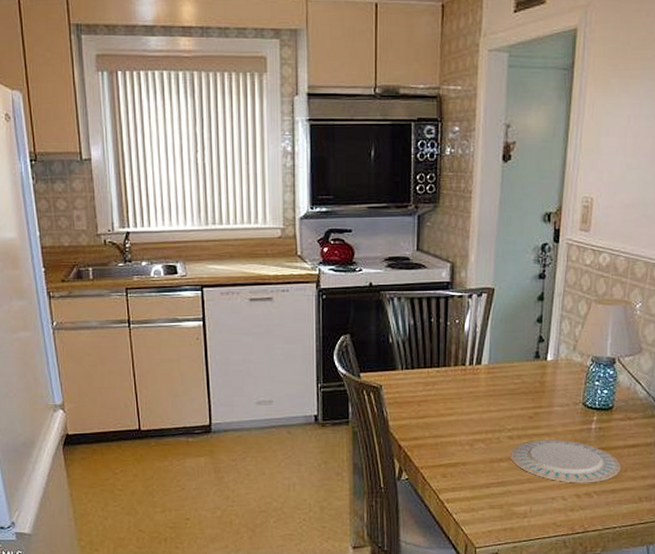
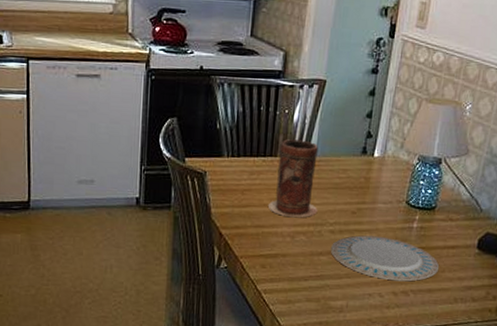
vase: none [444,349,495,426] -> present [267,139,318,218]

